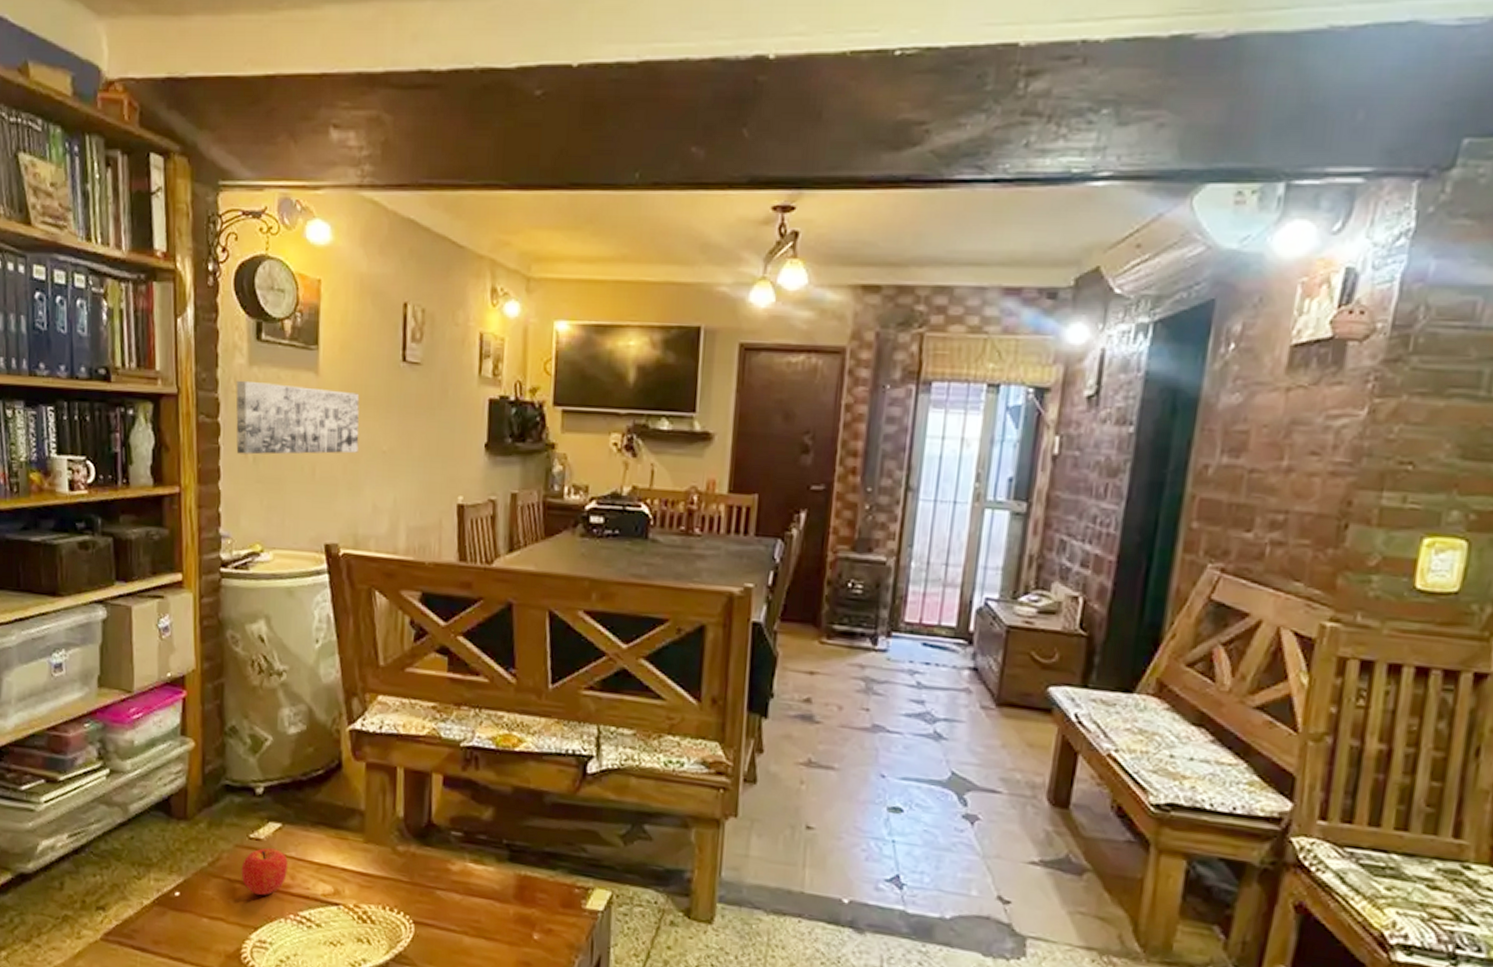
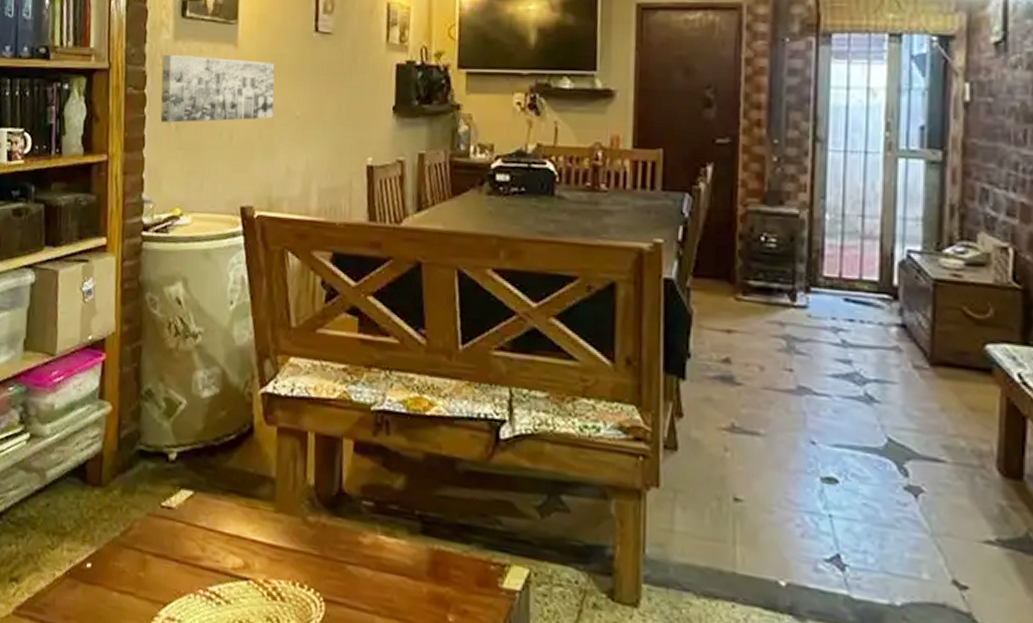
fruit: present [241,848,288,896] -> none [152,517,198,569]

